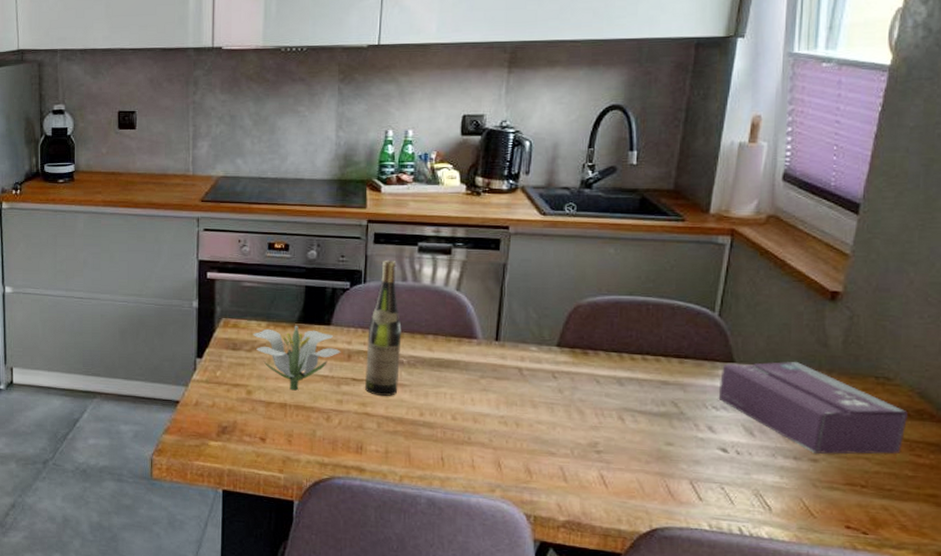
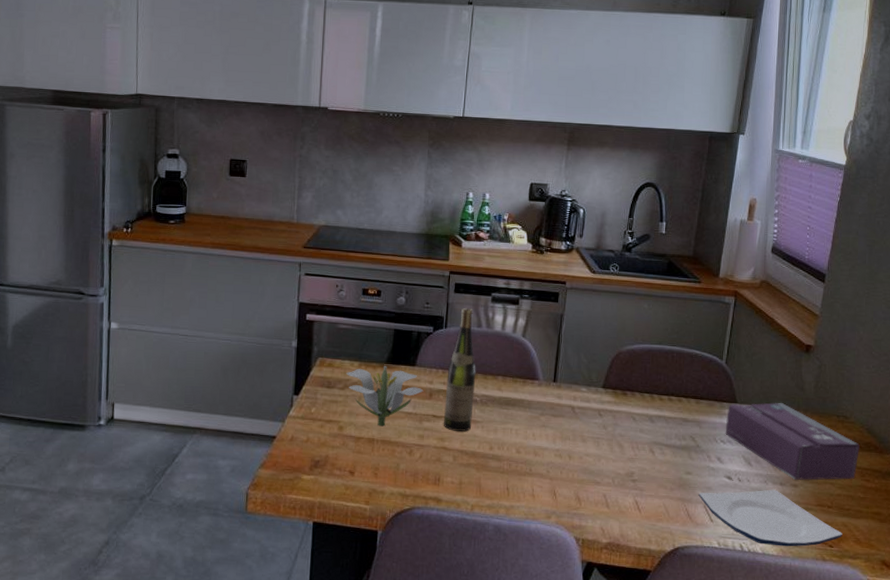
plate: none [682,464,882,532] -> present [698,489,842,547]

